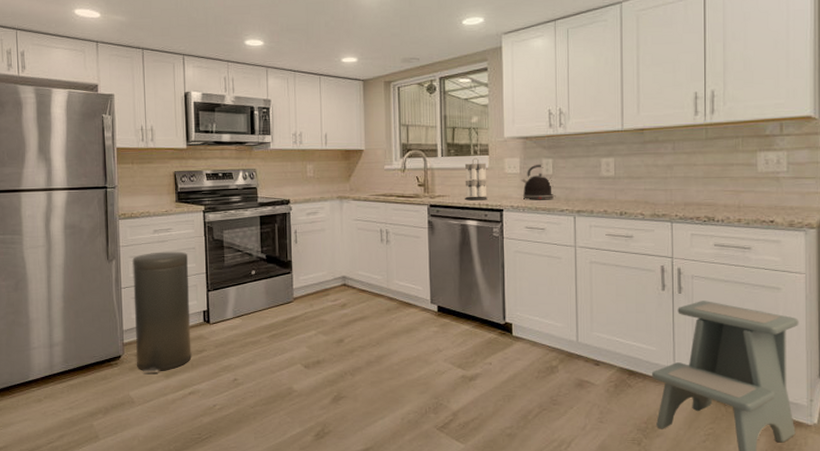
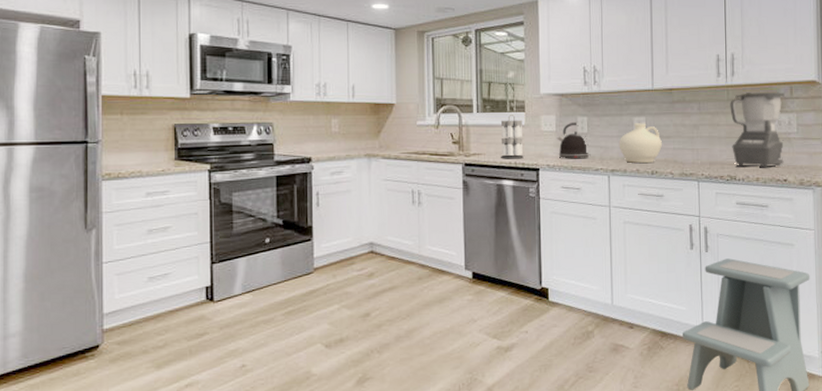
pedal bin: present [132,251,192,372] -> none [118,217,190,364]
ceramic jug: none [585,164,633,205] -> present [618,123,663,164]
blender: none [709,129,773,209] -> present [730,92,785,168]

